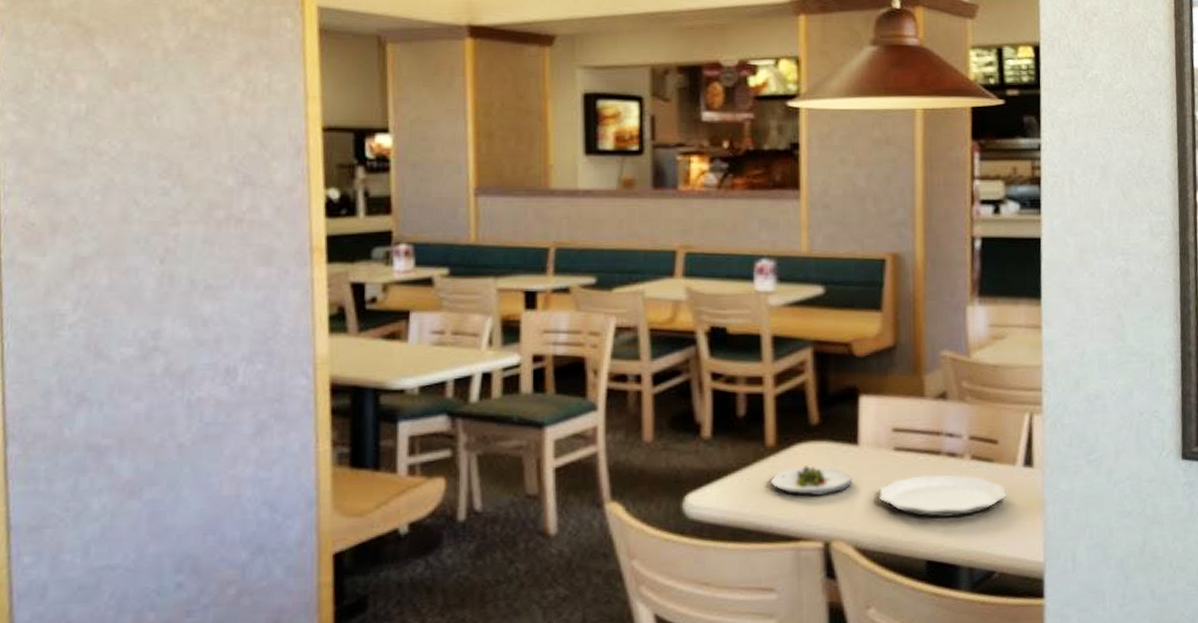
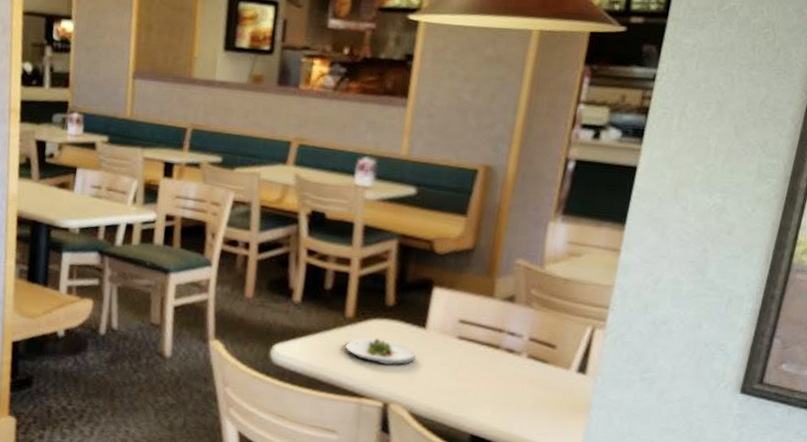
plate: present [878,473,1007,518] -> none [436,362,556,405]

